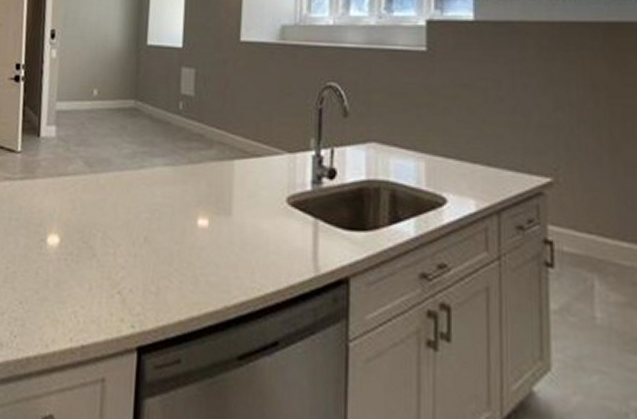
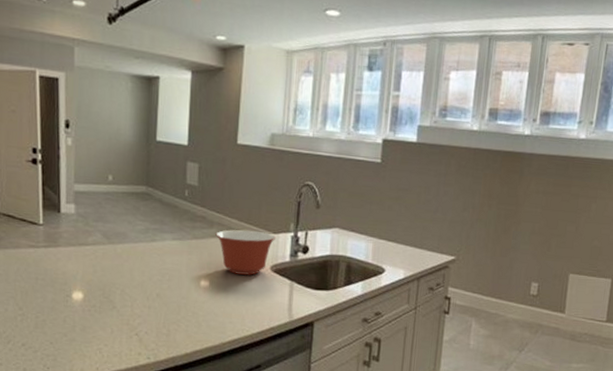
mixing bowl: none [216,149,293,211] -> present [215,230,277,275]

